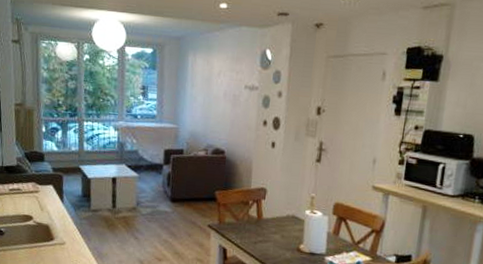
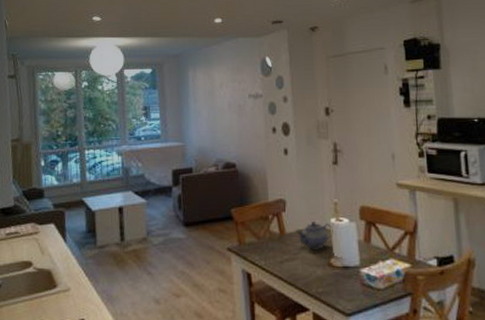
teapot: none [271,210,307,236] -> present [295,220,334,249]

